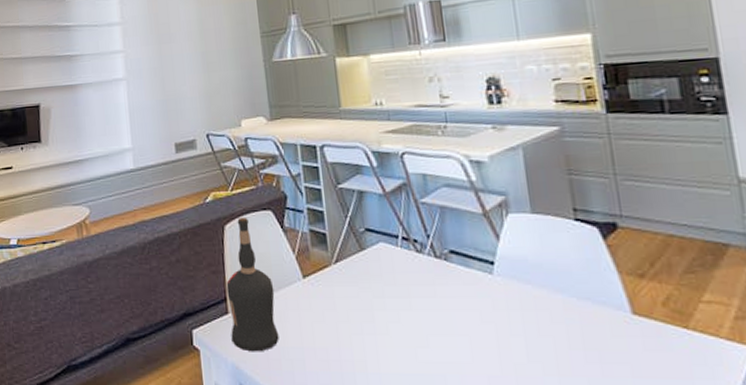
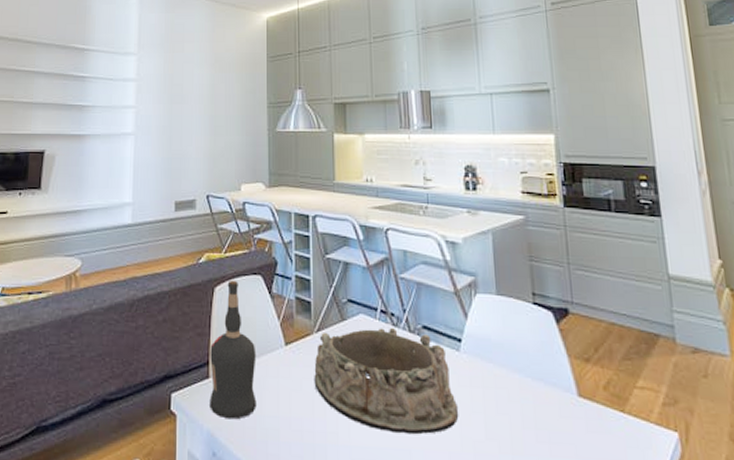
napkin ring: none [335,253,496,360] -> present [314,327,459,435]

